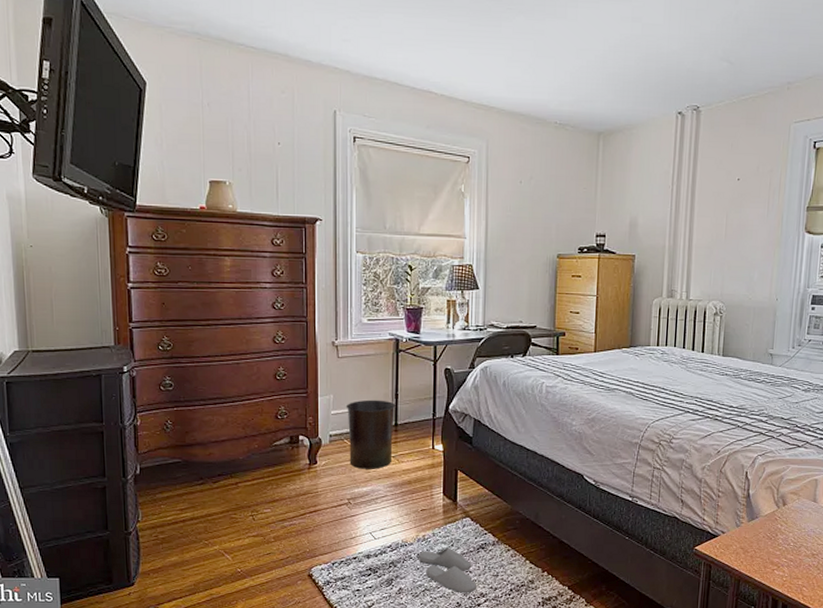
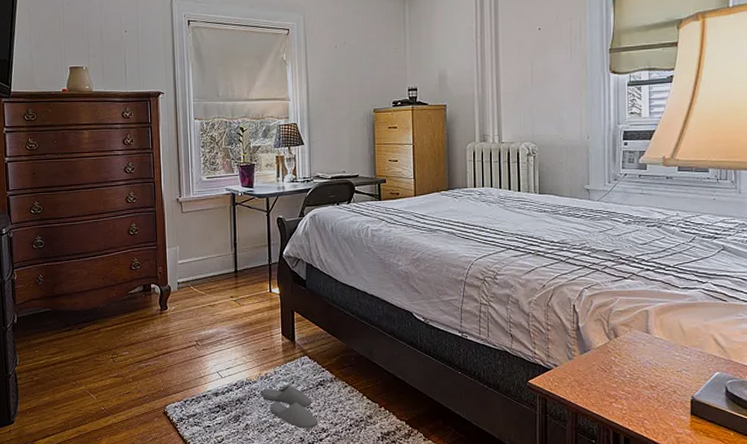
waste bin: present [346,399,396,469] -> none [190,249,235,313]

